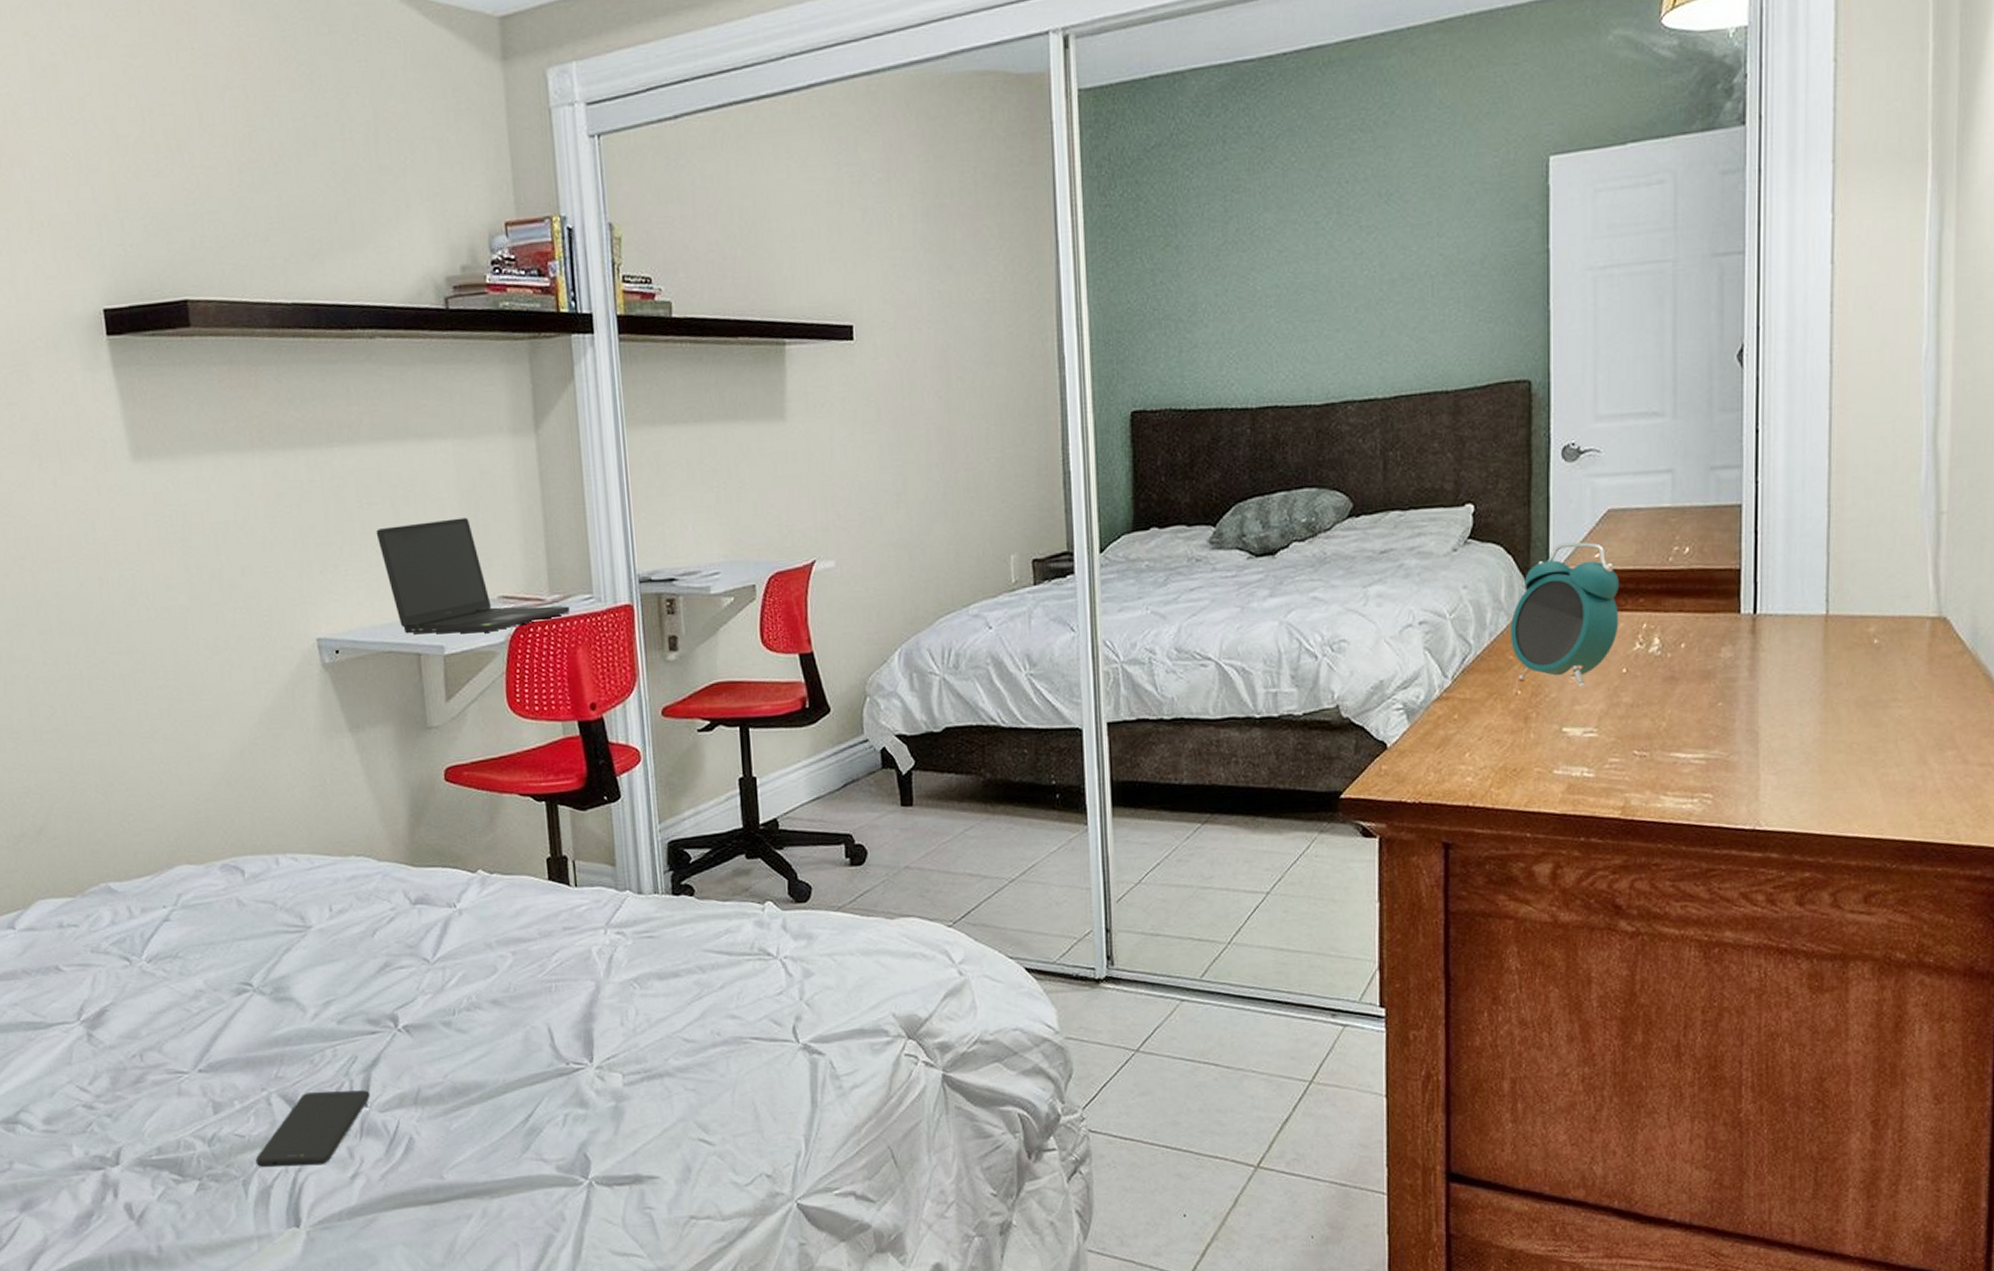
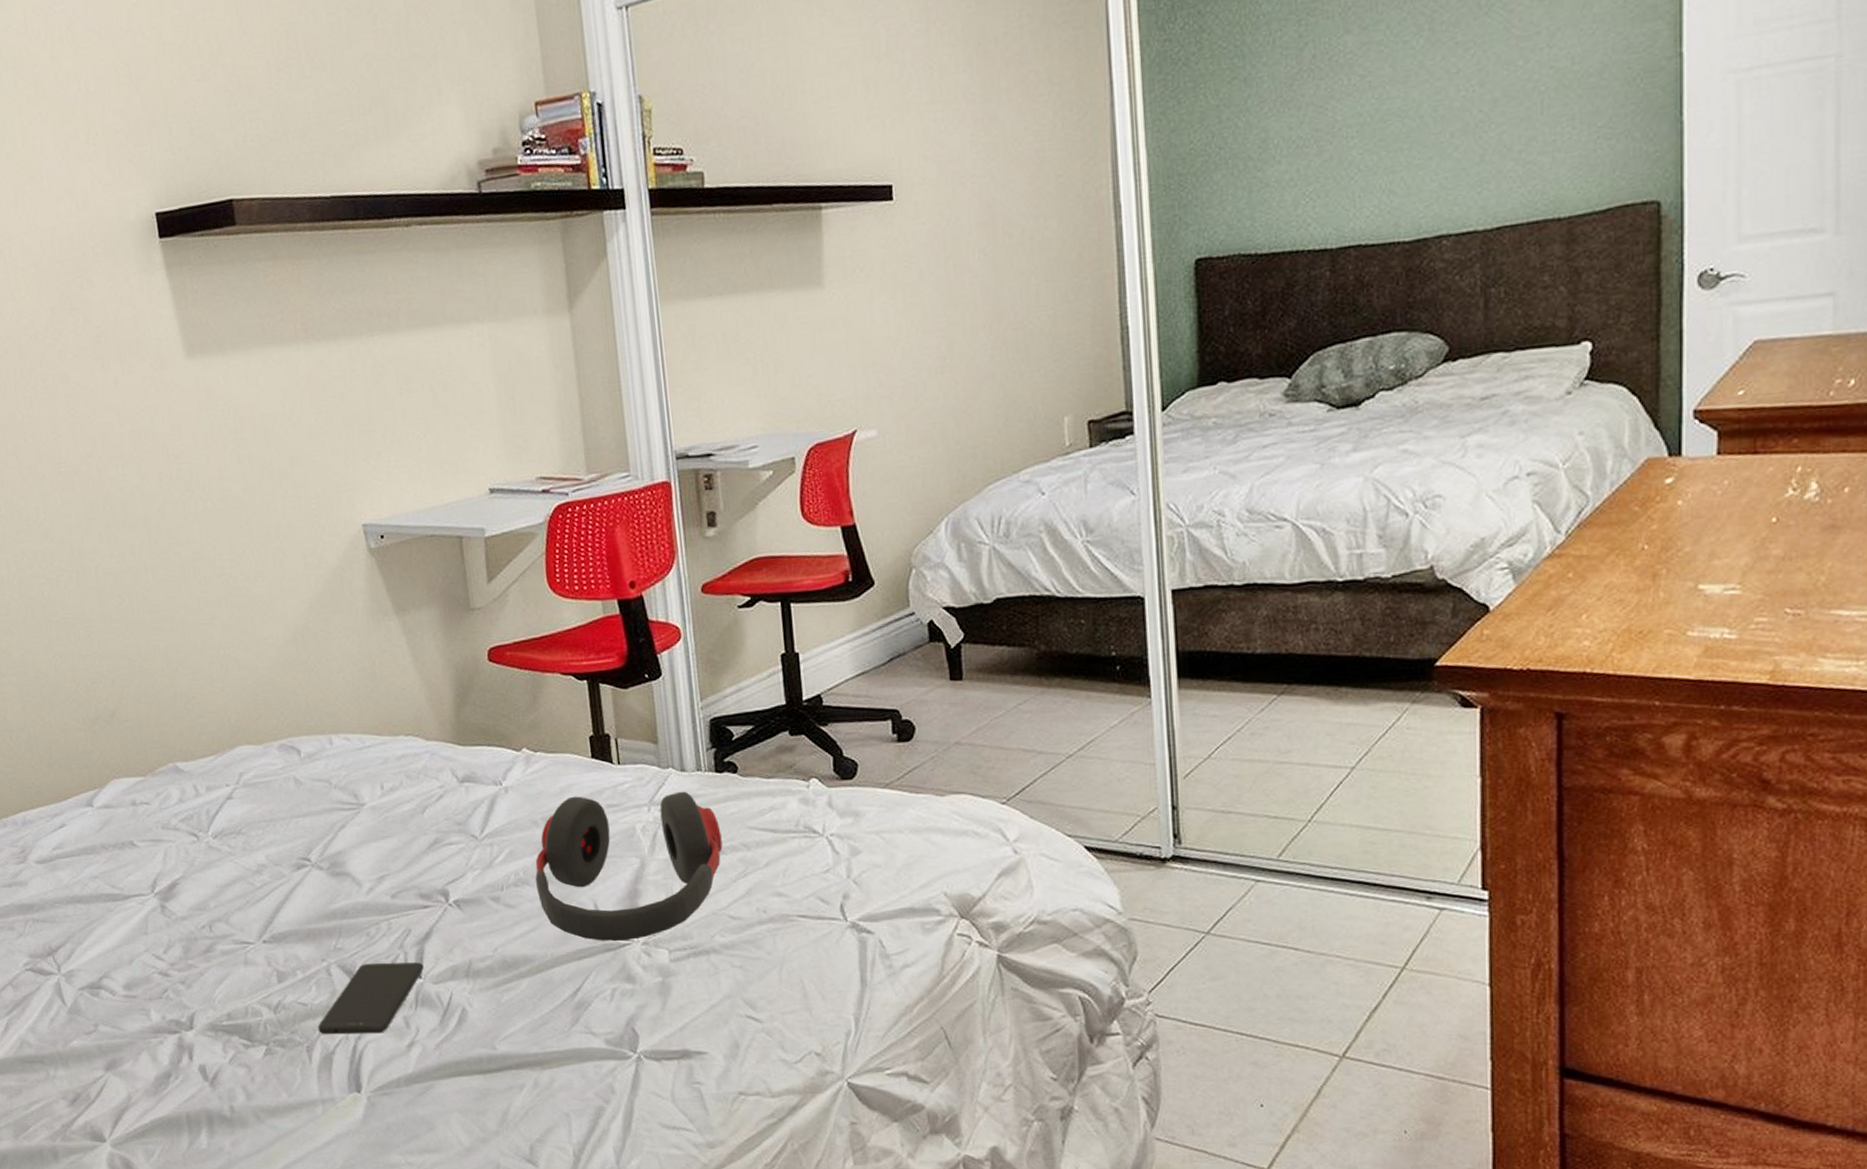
laptop: present [376,517,571,634] -> none [416,400,608,518]
headphones: none [488,913,678,1066] -> present [535,791,723,942]
alarm clock: present [1509,542,1619,689] -> none [1634,378,1767,542]

